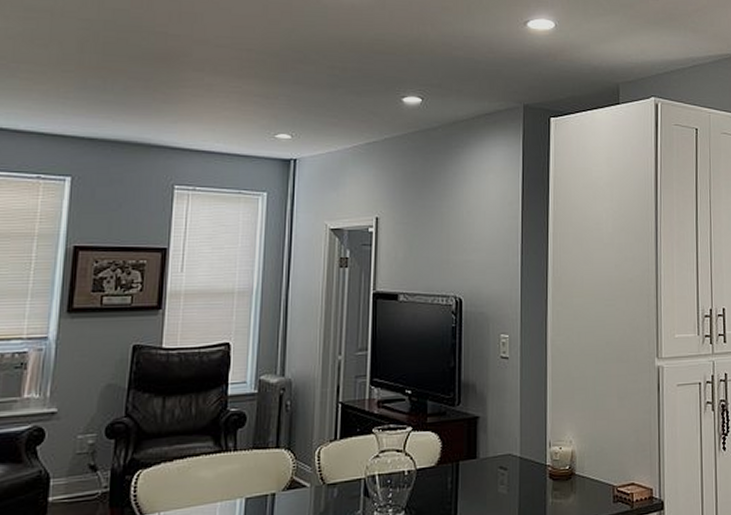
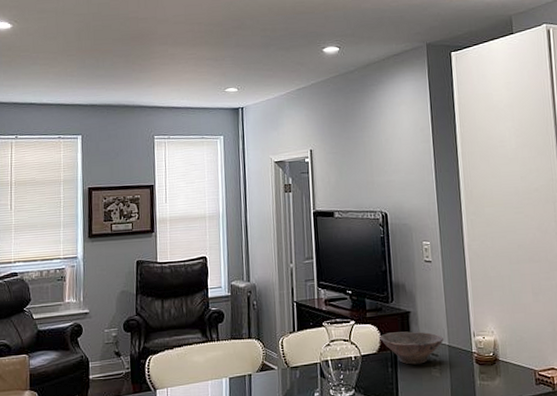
bowl: none [440,440,516,480] -> present [380,331,445,365]

